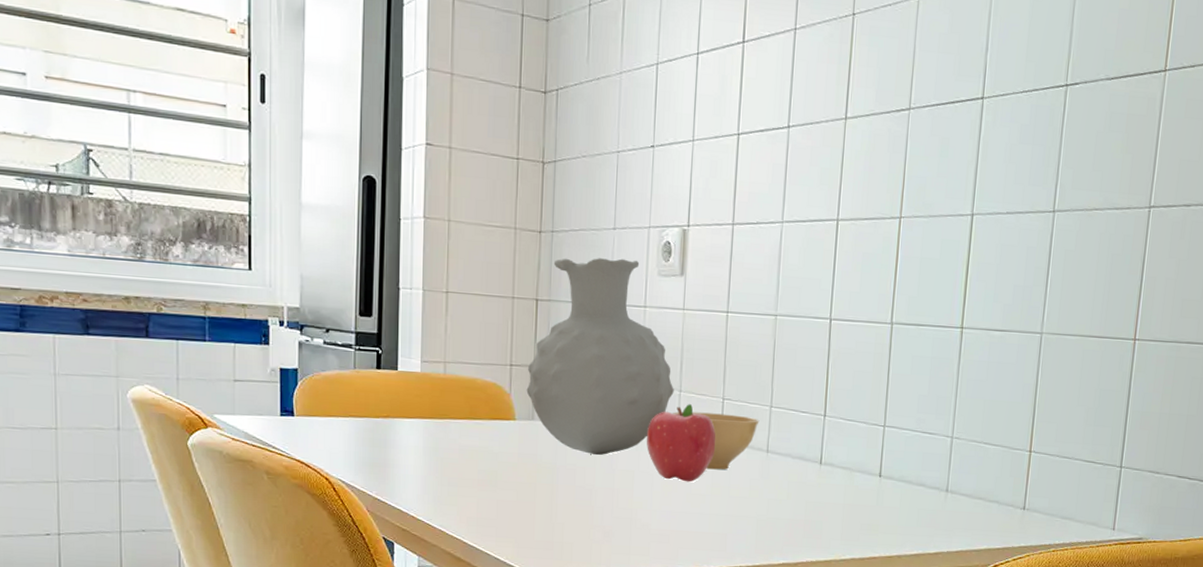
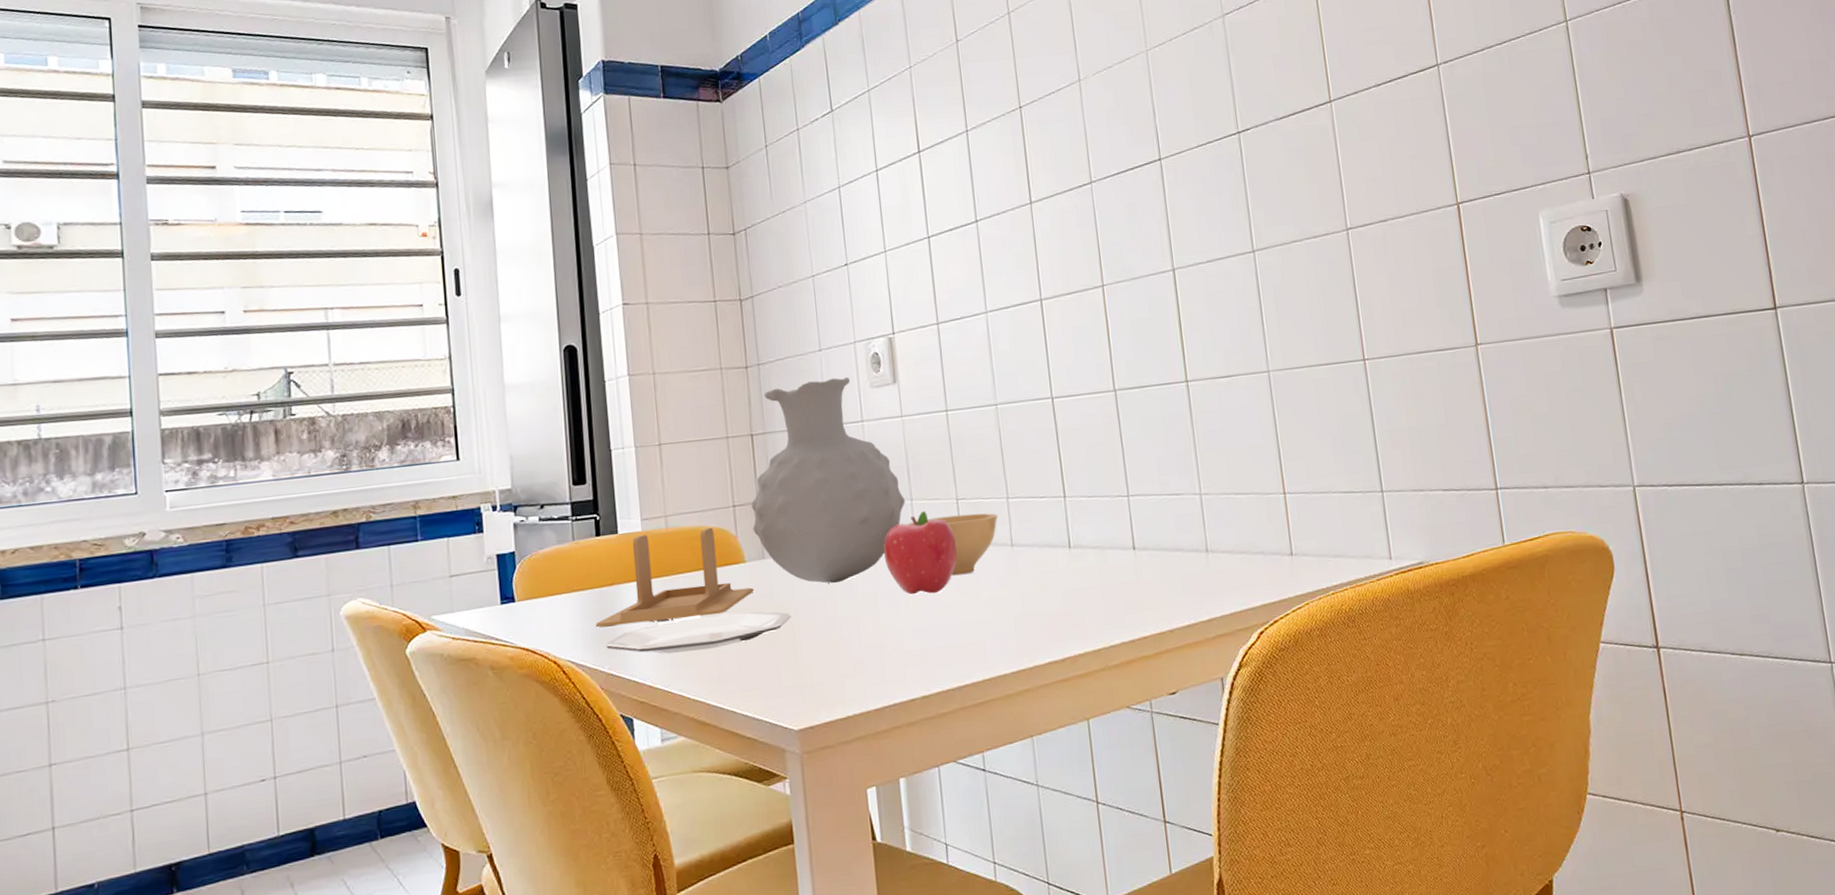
napkin holder: none [367,376,521,463] -> present [595,527,754,628]
plate: none [376,461,551,494] -> present [606,611,791,655]

